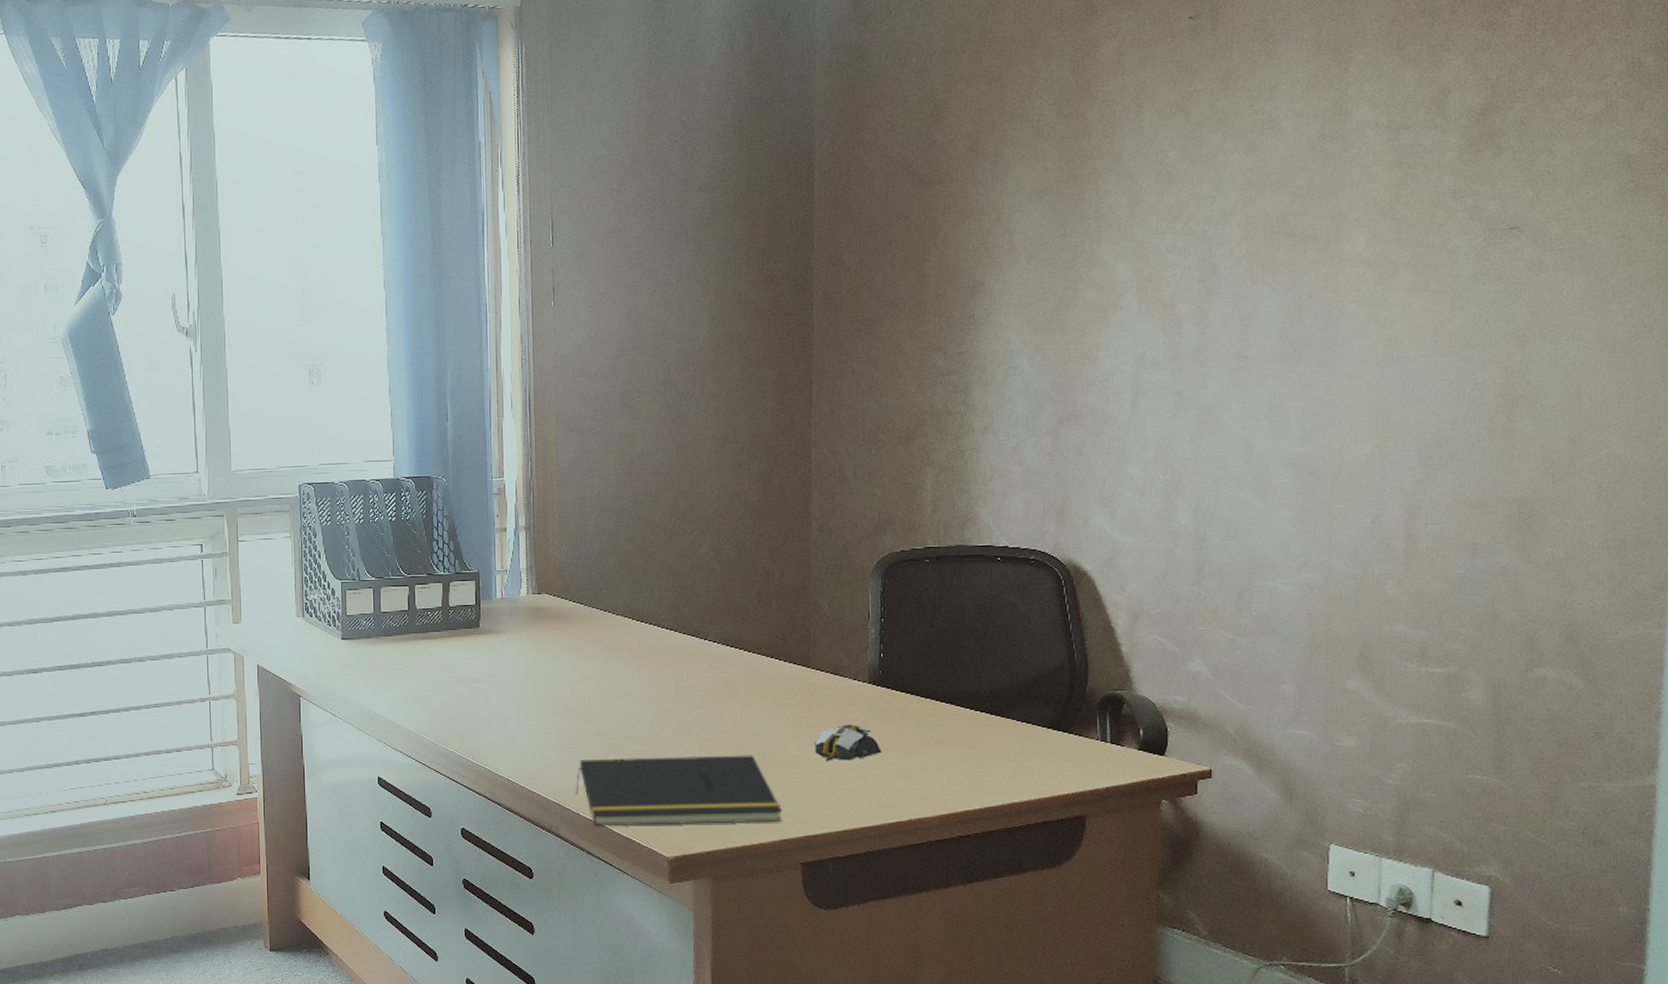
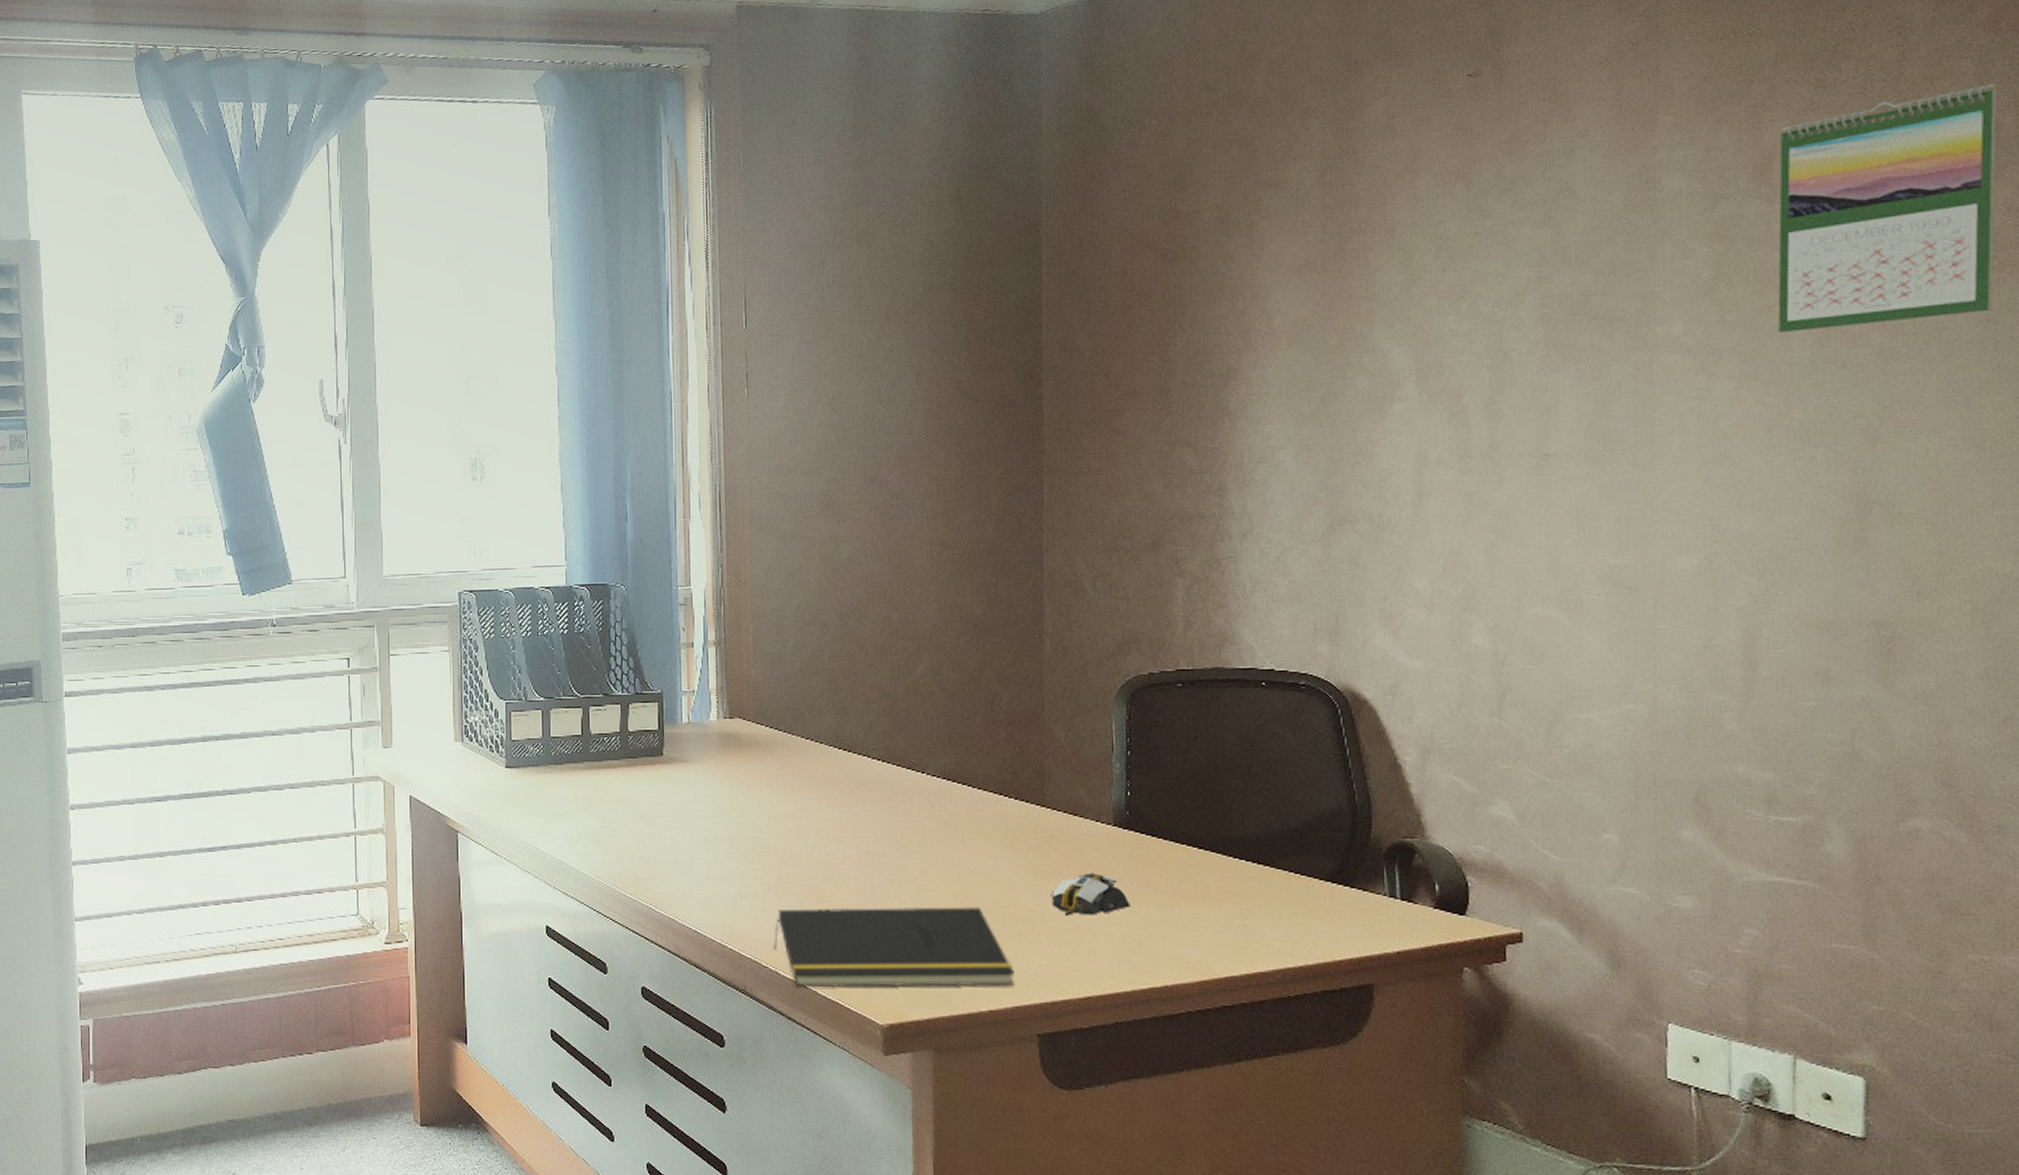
calendar: none [1447,27,1641,249] -> present [1778,84,1997,334]

